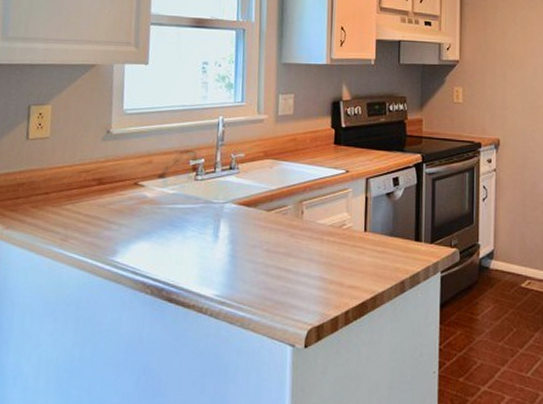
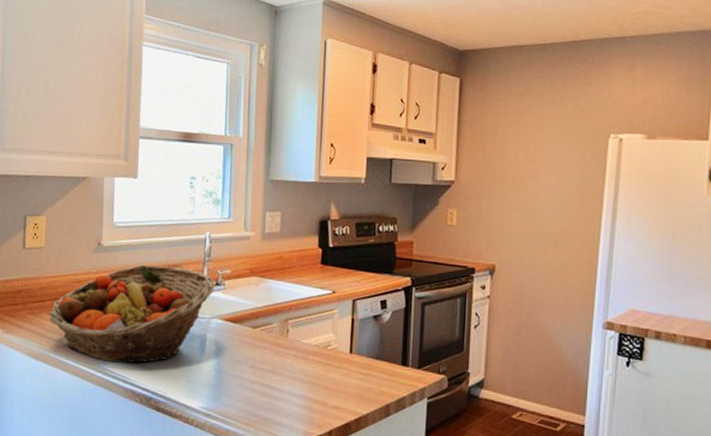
fruit basket: none [53,151,229,255] -> present [49,264,216,363]

